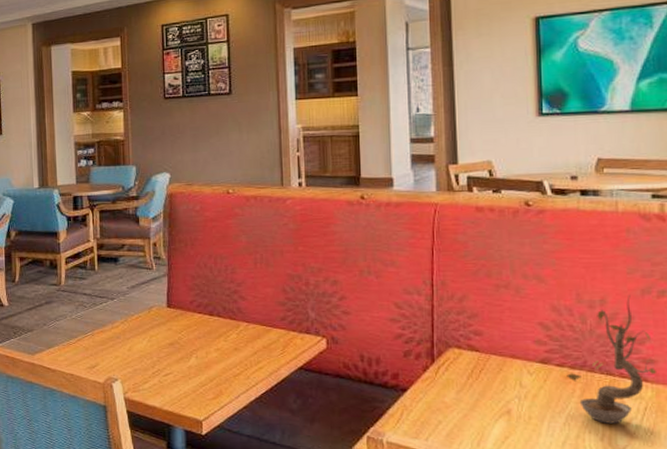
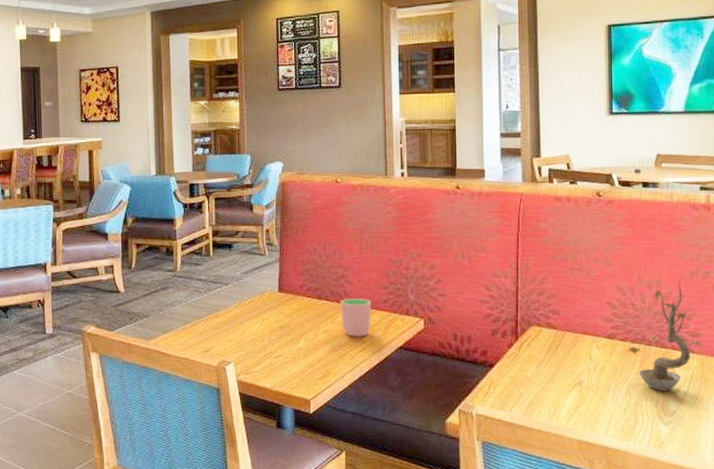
cup: none [233,316,268,356] -> present [340,299,372,337]

